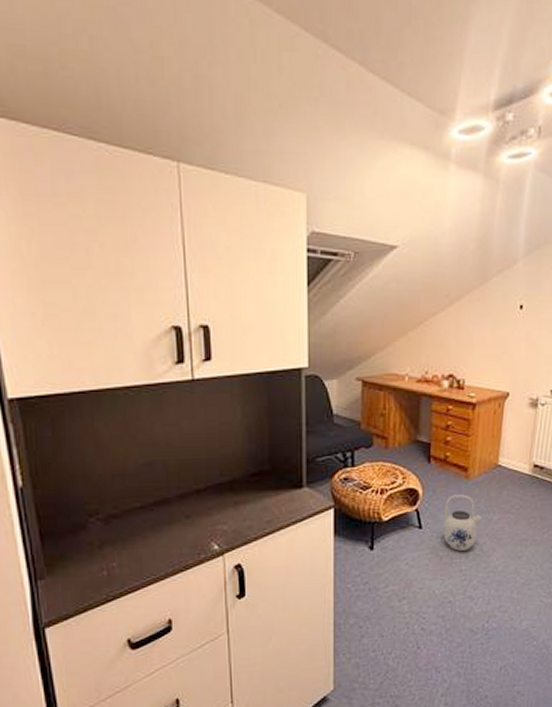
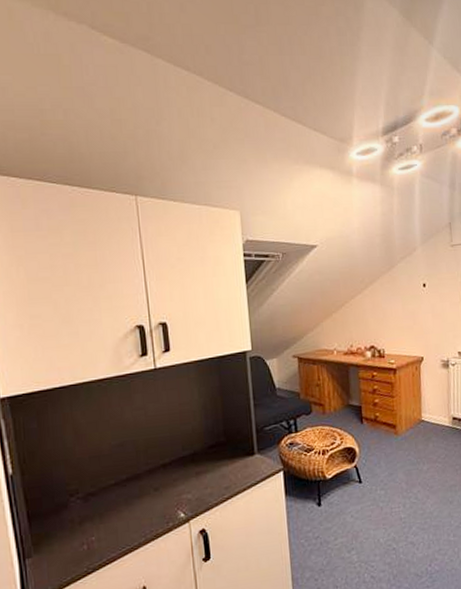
teapot: present [443,494,483,551] -> none [379,449,415,501]

